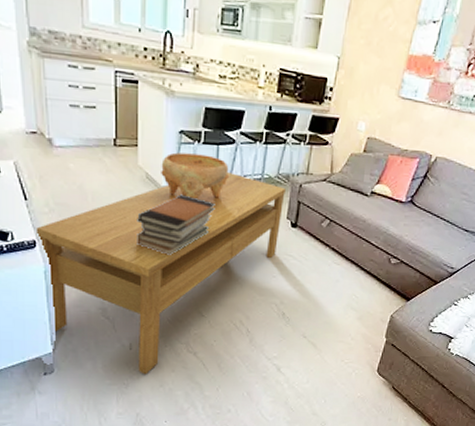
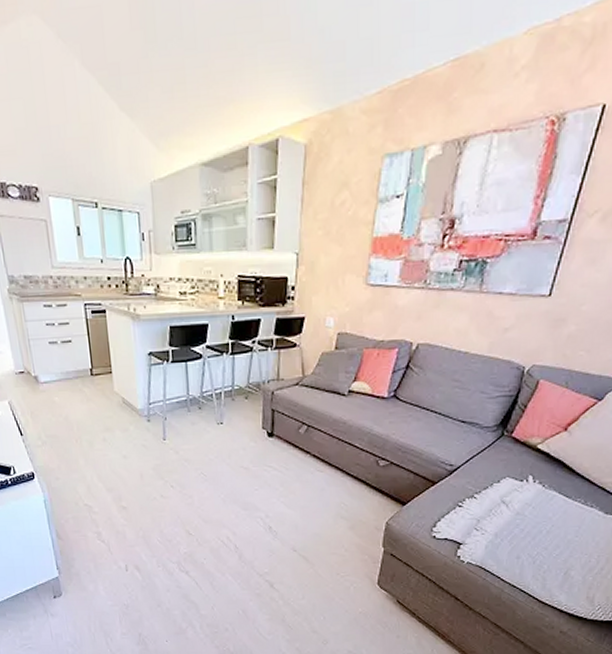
coffee table: present [35,171,286,375] -> none [32,387,258,595]
book stack: present [137,194,215,256] -> none [119,415,190,477]
decorative bowl: present [161,152,230,200] -> none [135,373,201,419]

